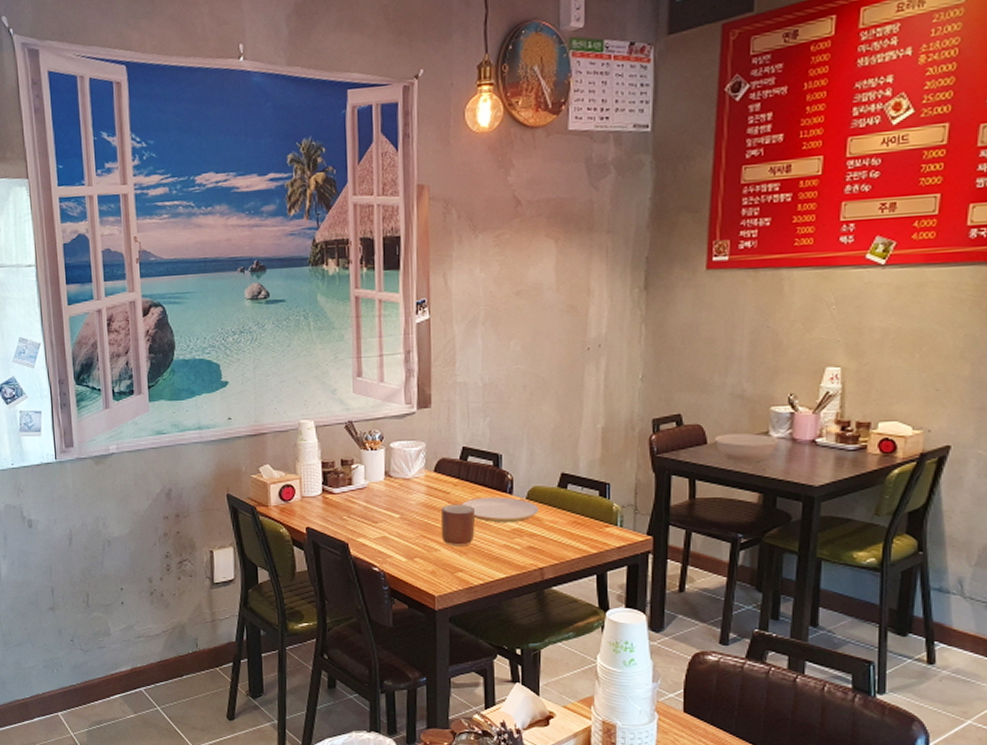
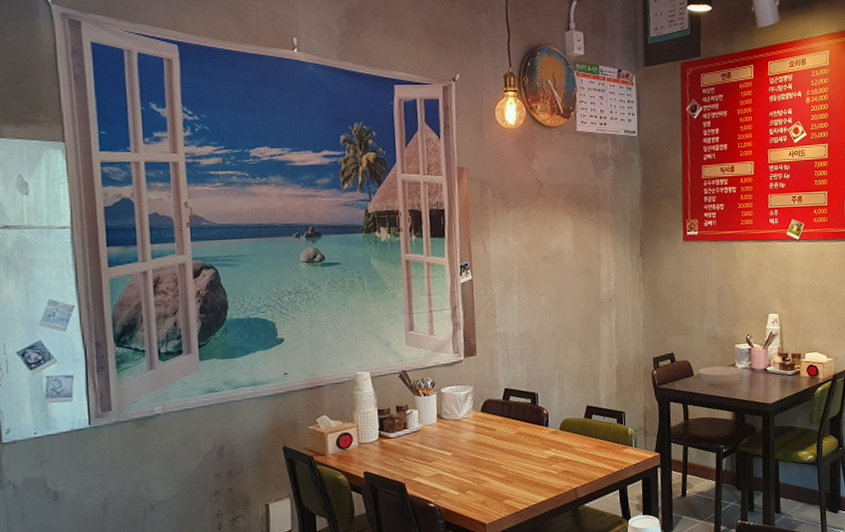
mug: present [440,503,476,547] -> none [488,438,519,477]
plate: present [461,497,540,522] -> none [505,429,571,452]

